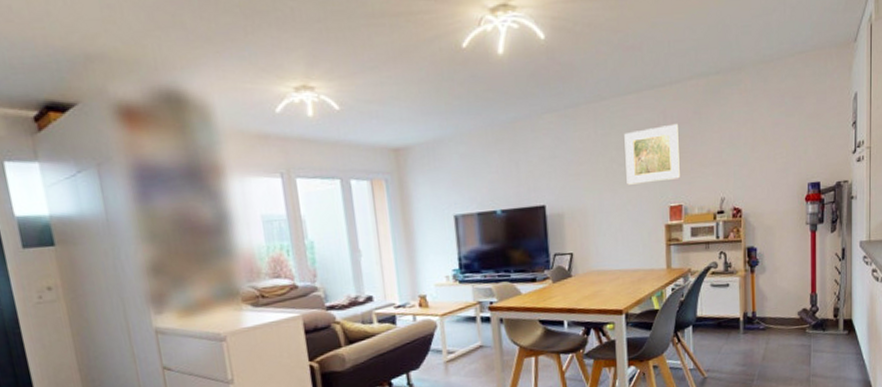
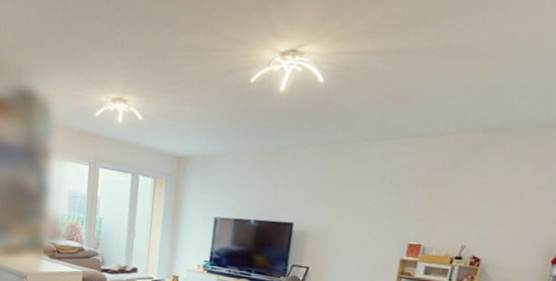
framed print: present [624,123,681,185] -> none [372,171,435,221]

